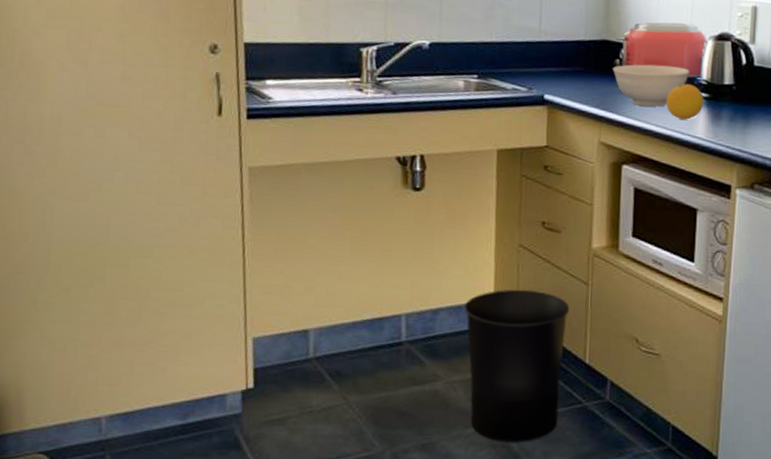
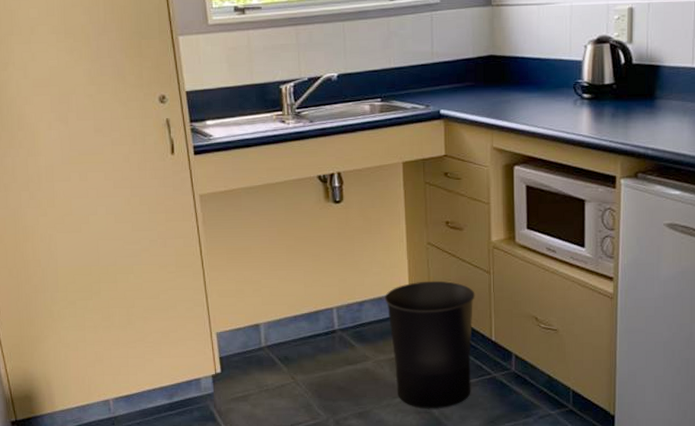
toaster: present [613,21,707,91] -> none [500,31,587,93]
bowl: present [613,64,690,107] -> none [500,72,572,111]
fruit: present [666,84,703,120] -> none [551,87,586,120]

